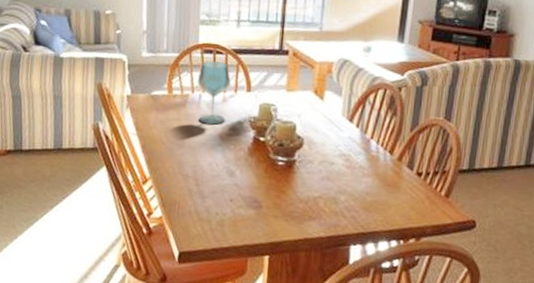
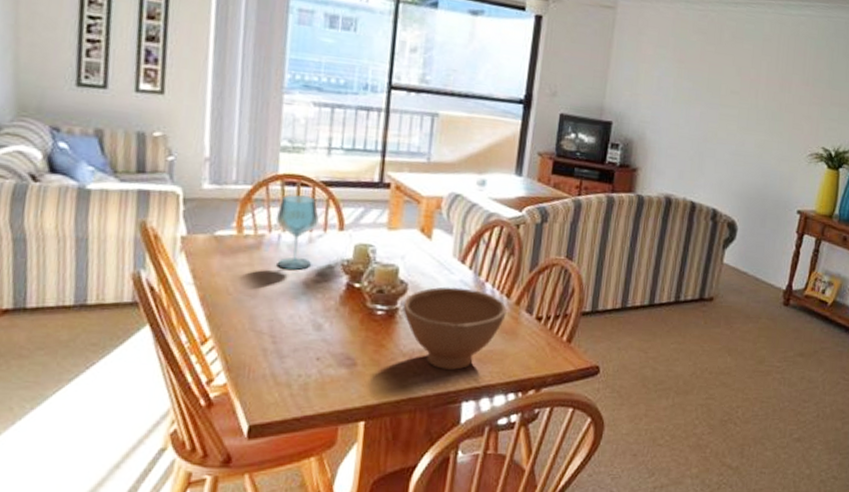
bowl: none [299,142,390,217] -> present [403,286,507,370]

